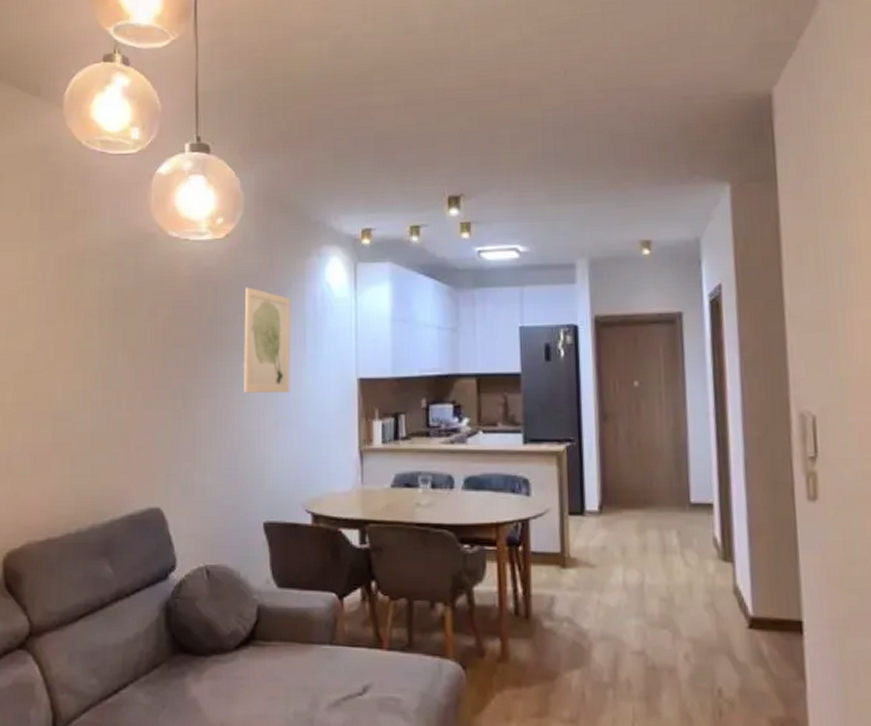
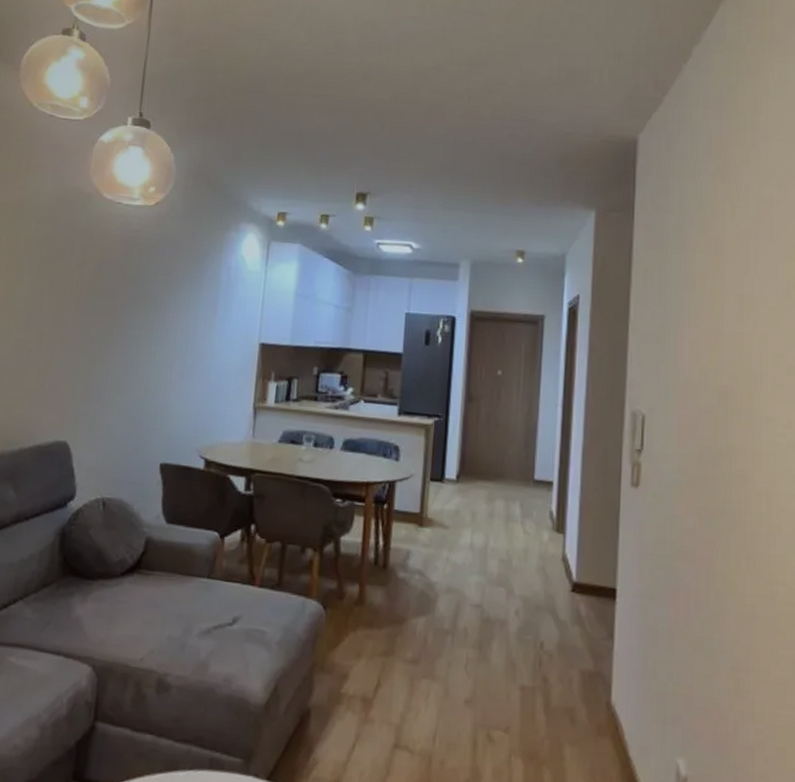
wall art: present [243,287,291,394] -> none [156,251,208,350]

